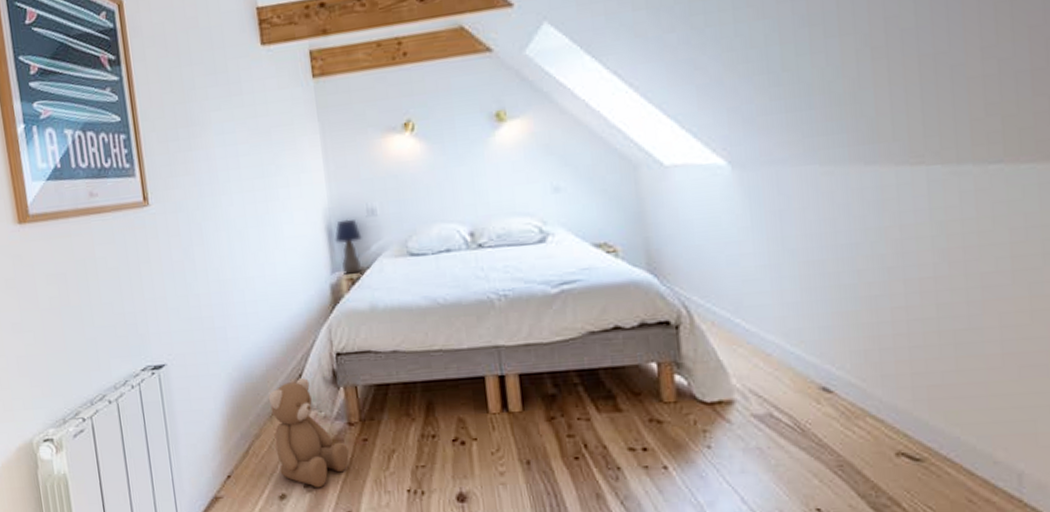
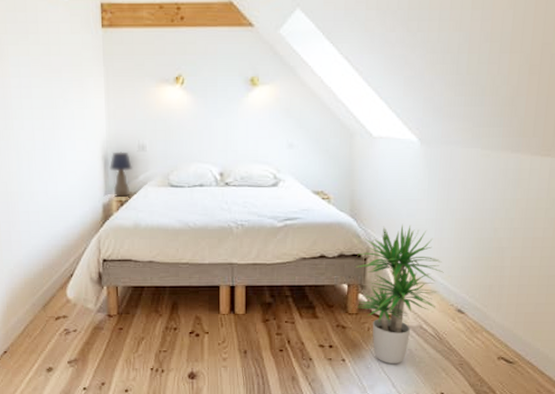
teddy bear: present [268,378,349,488] -> none [43,278,107,364]
potted plant: none [664,276,793,470] -> present [356,225,444,363]

